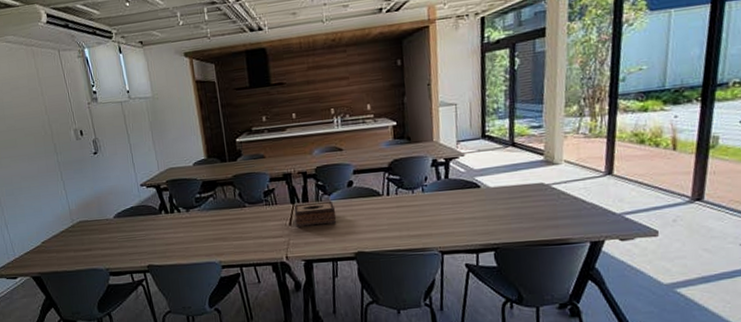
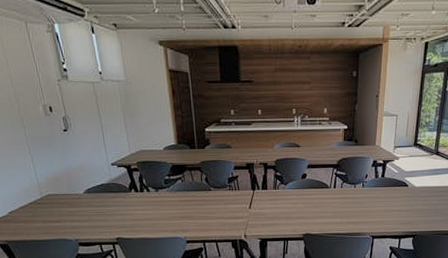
tissue box: present [294,200,337,227] -> none [254,189,290,211]

